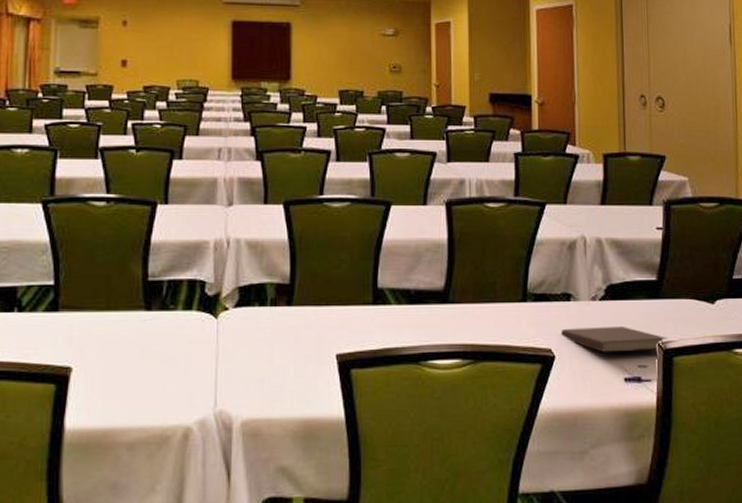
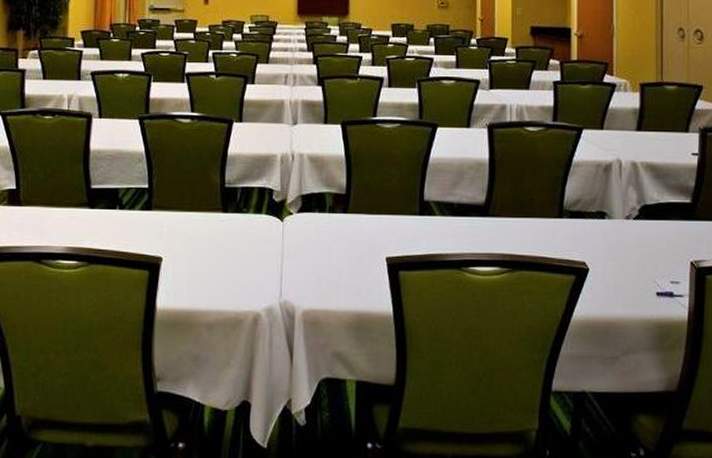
notebook: present [561,325,668,352] -> none [595,243,701,269]

